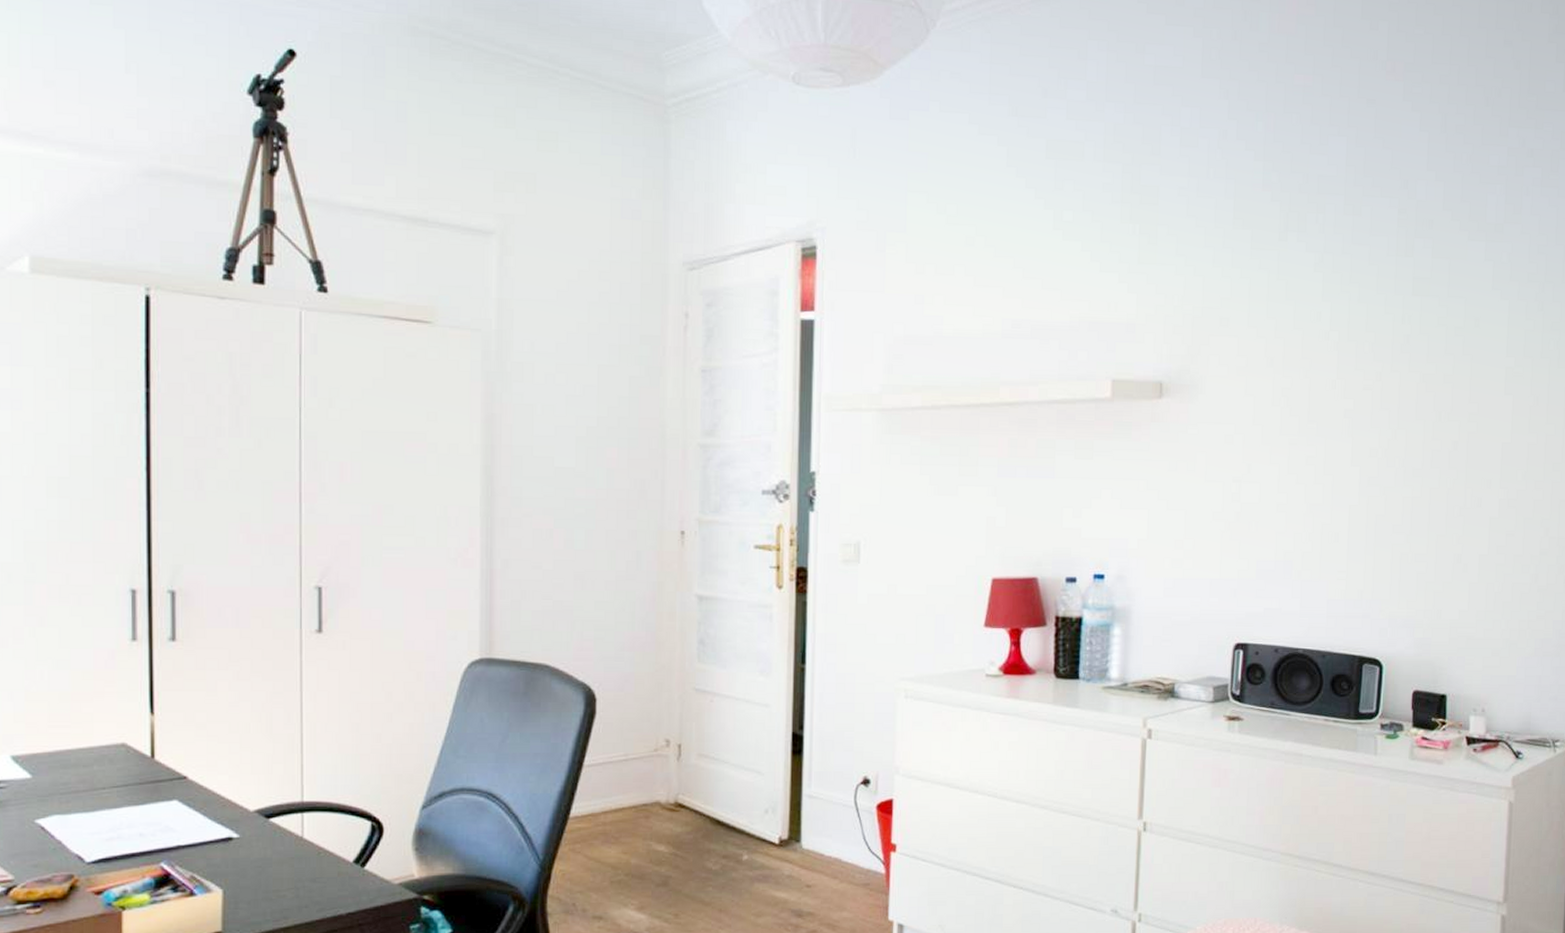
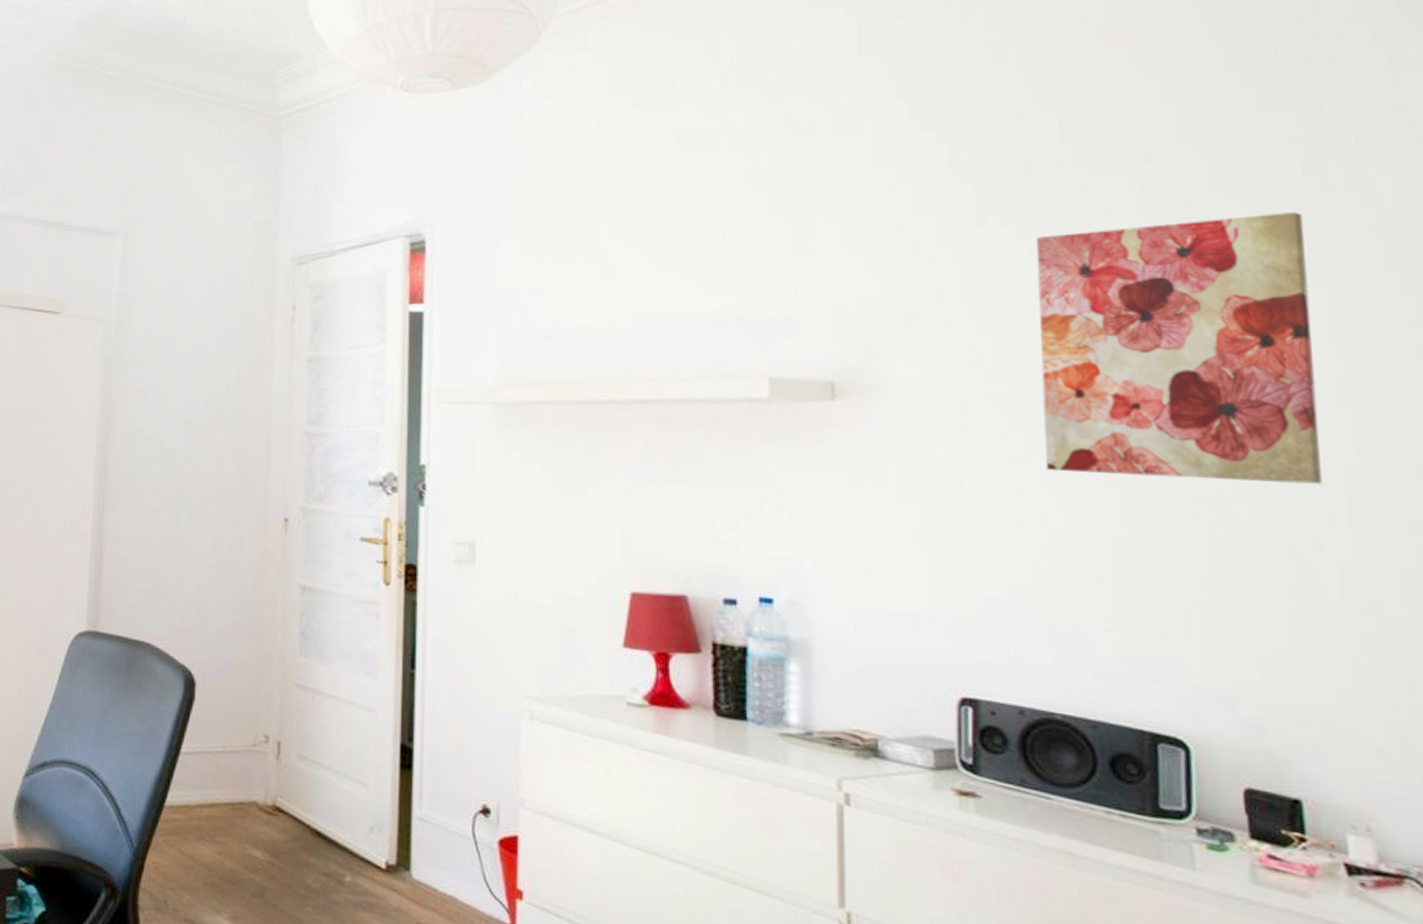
wall art: none [1310,233,1501,456] -> present [1035,211,1322,485]

